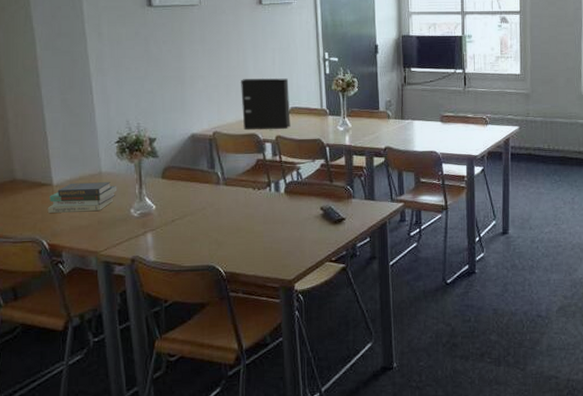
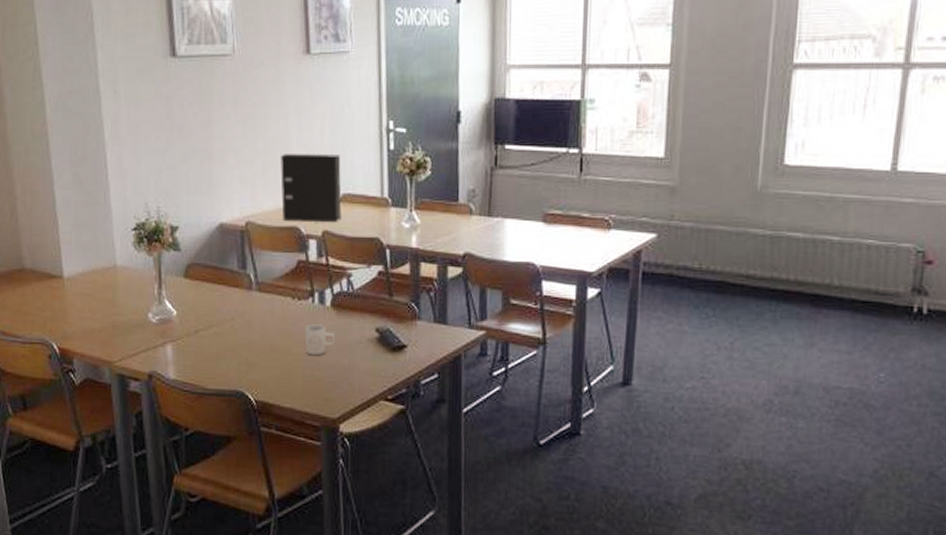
books: present [47,182,117,213] -> none [57,276,134,313]
mug: none [263,207,289,232] -> present [304,324,336,356]

